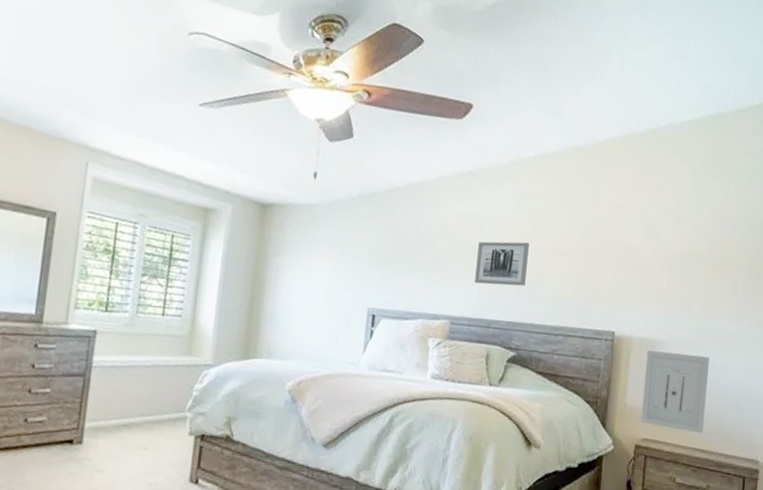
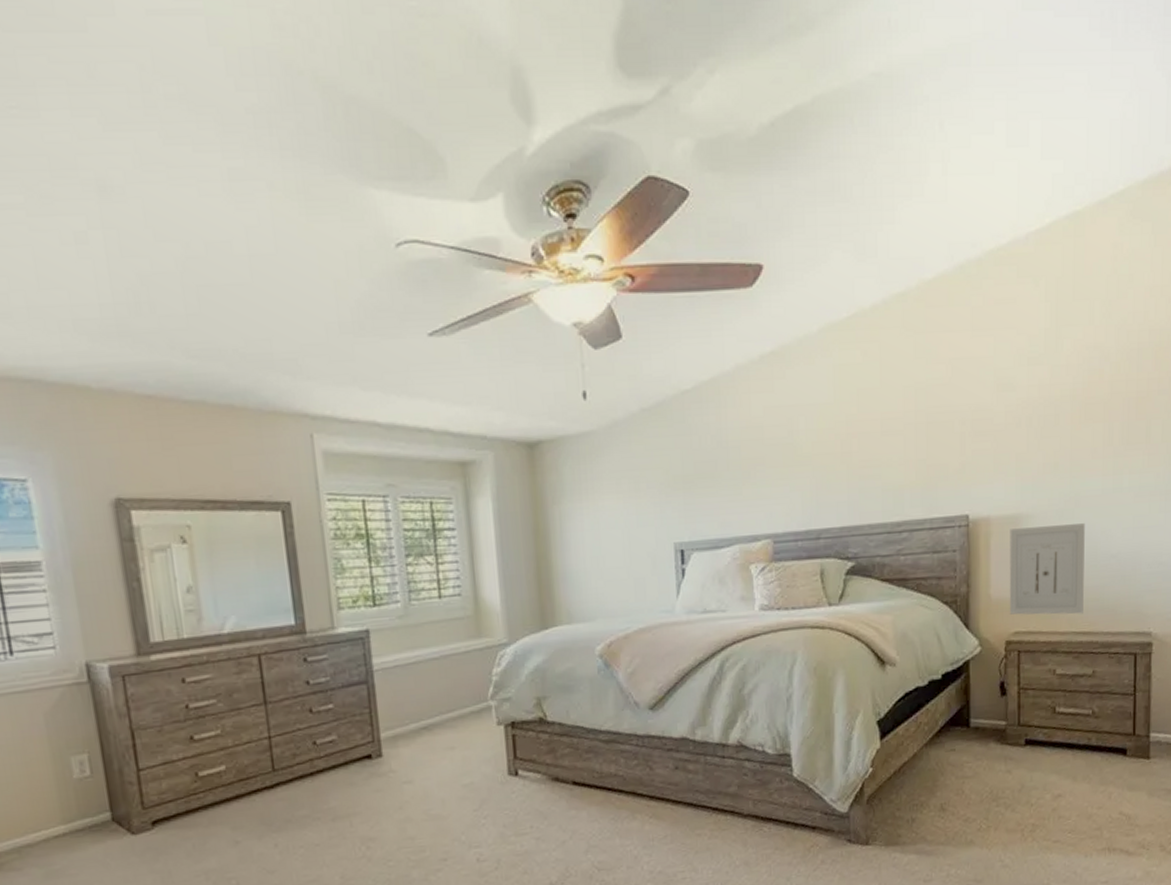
wall art: present [475,241,529,287] -> none [794,428,856,489]

